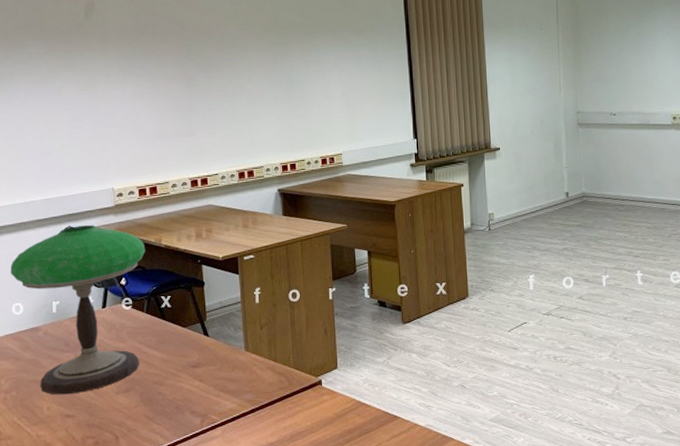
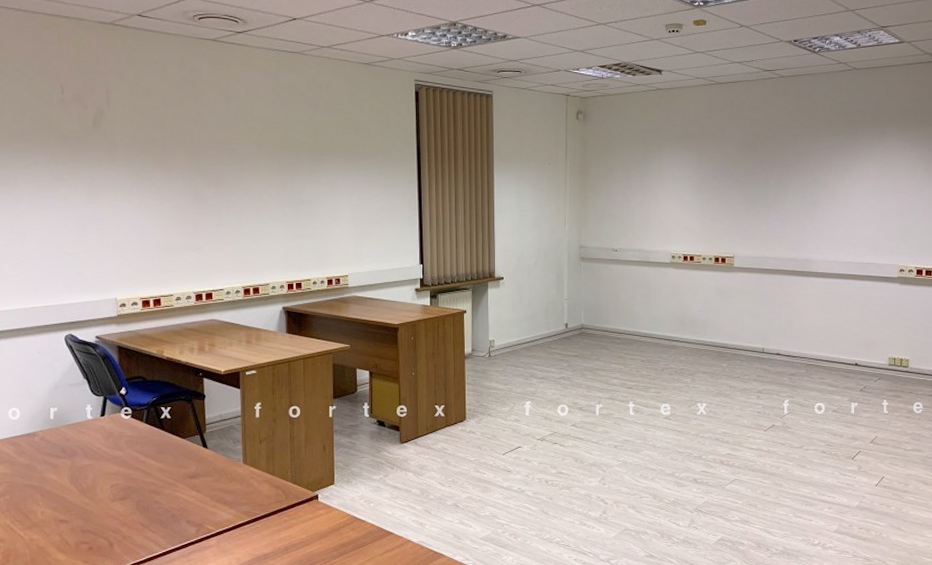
table lamp: present [11,225,146,395] -> none [8,334,147,500]

